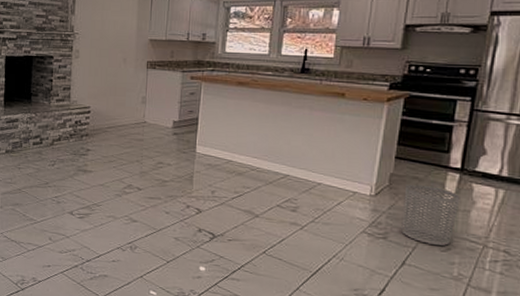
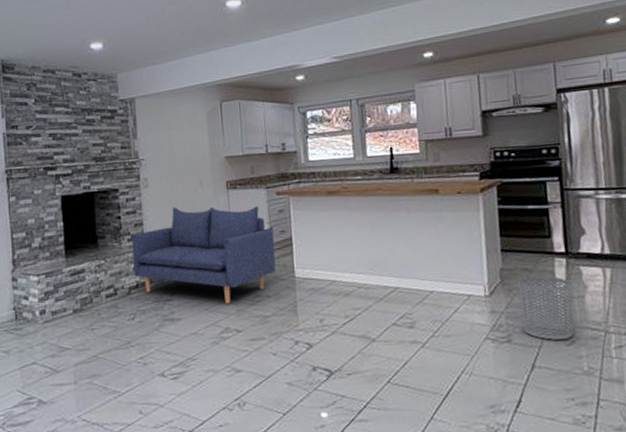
sofa: none [58,78,183,165] -> present [130,206,276,304]

